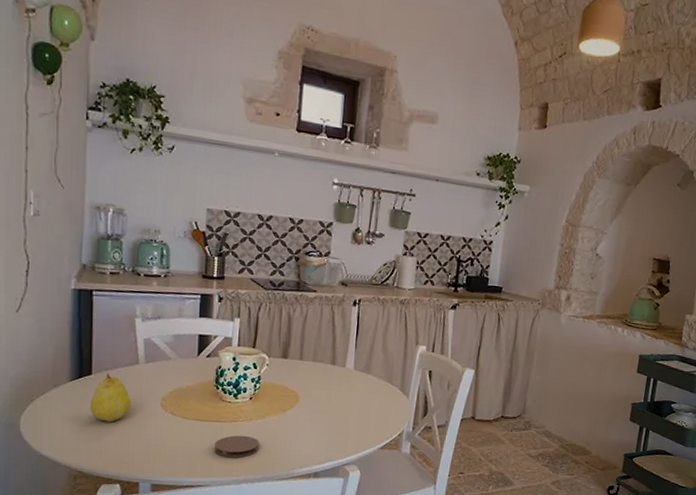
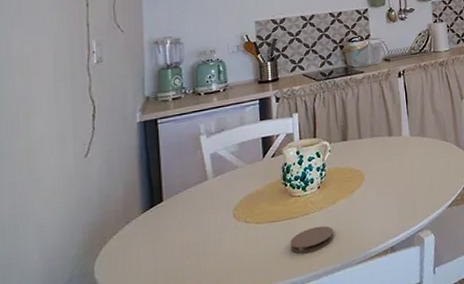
fruit: present [90,373,131,423] -> none [163,196,204,247]

